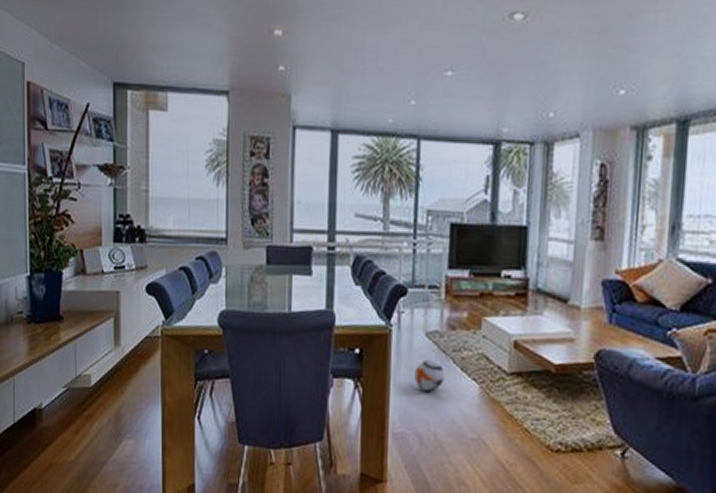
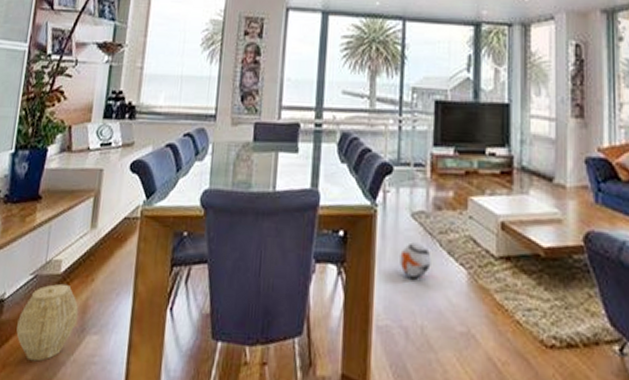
woven basket: none [57,395,113,461] -> present [16,283,79,362]

